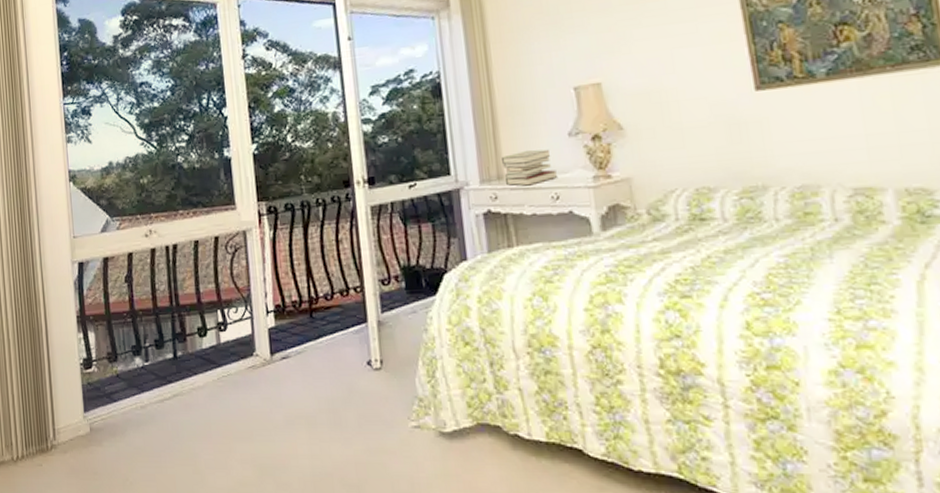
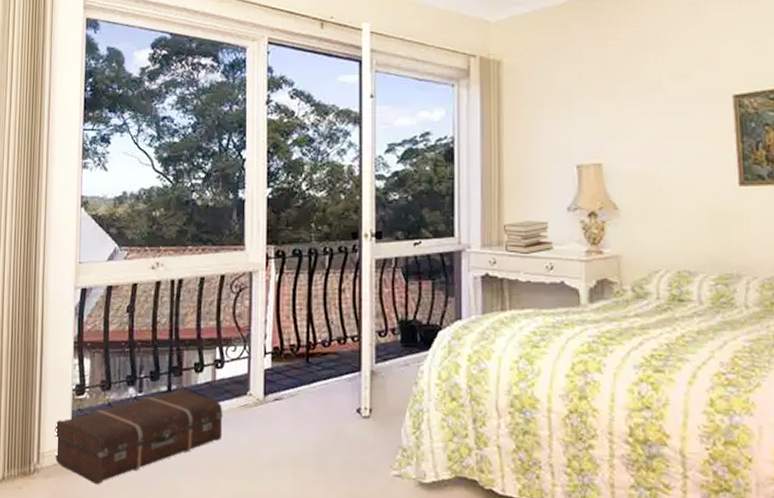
suitcase: none [67,356,233,456] -> present [55,389,223,484]

